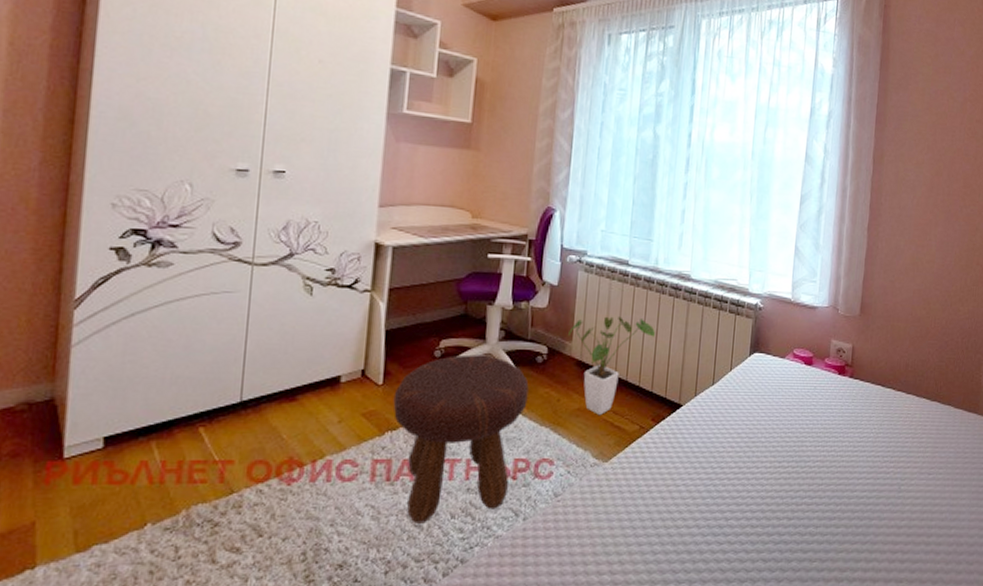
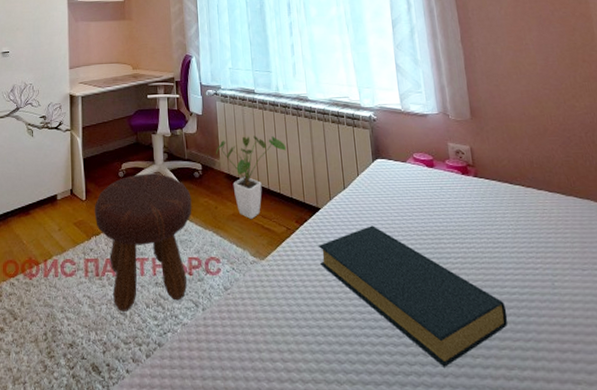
hardback book: none [670,426,852,572] -> present [319,225,508,367]

